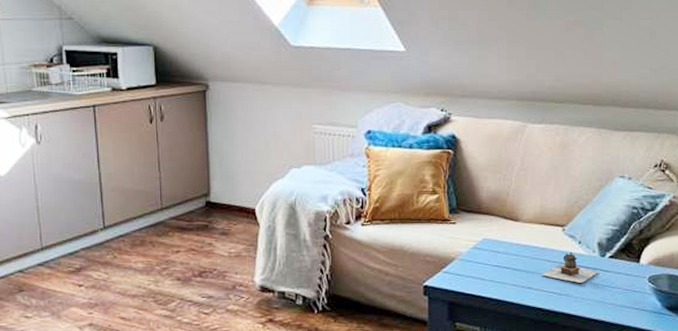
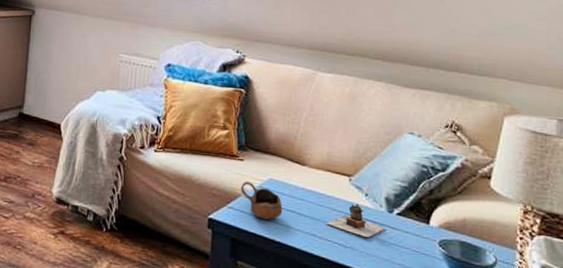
cup: none [455,243,498,279] -> present [240,181,283,220]

